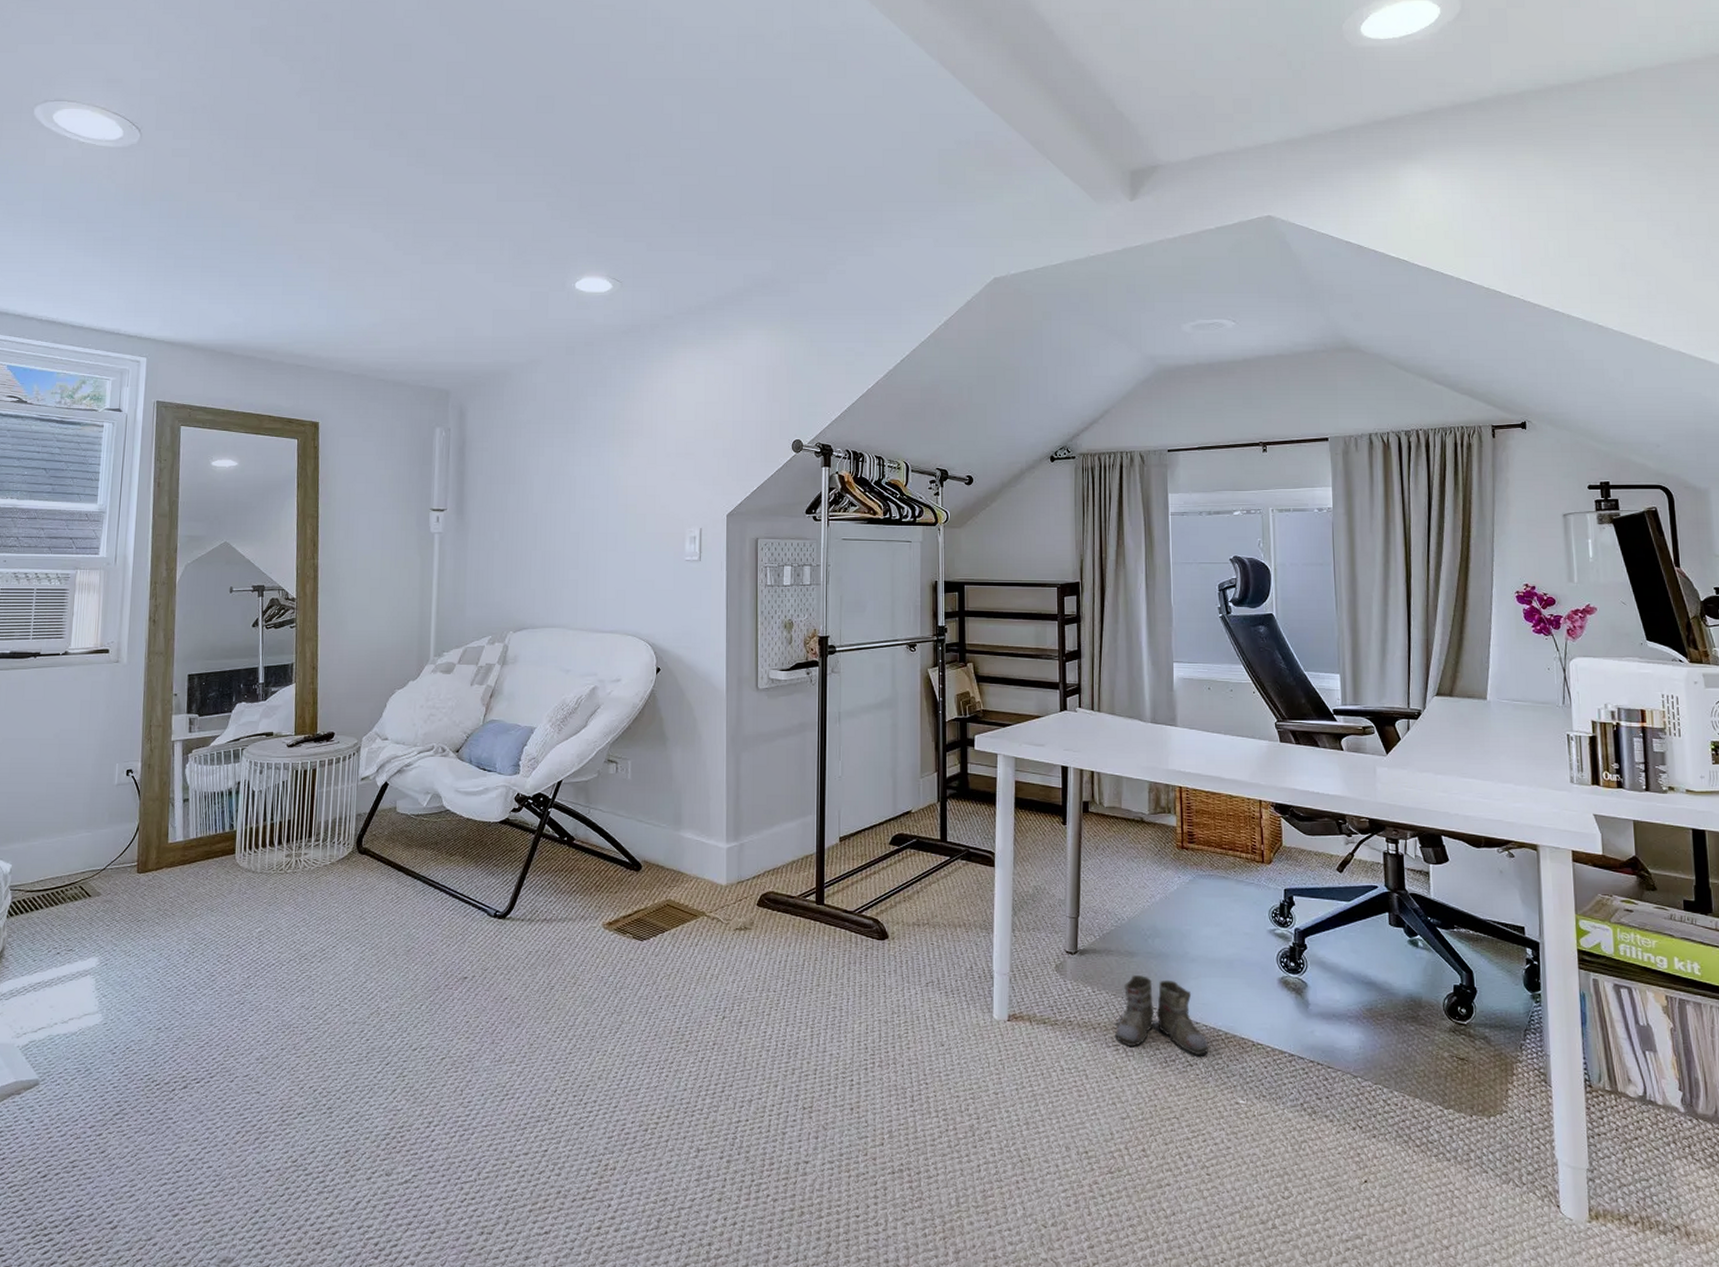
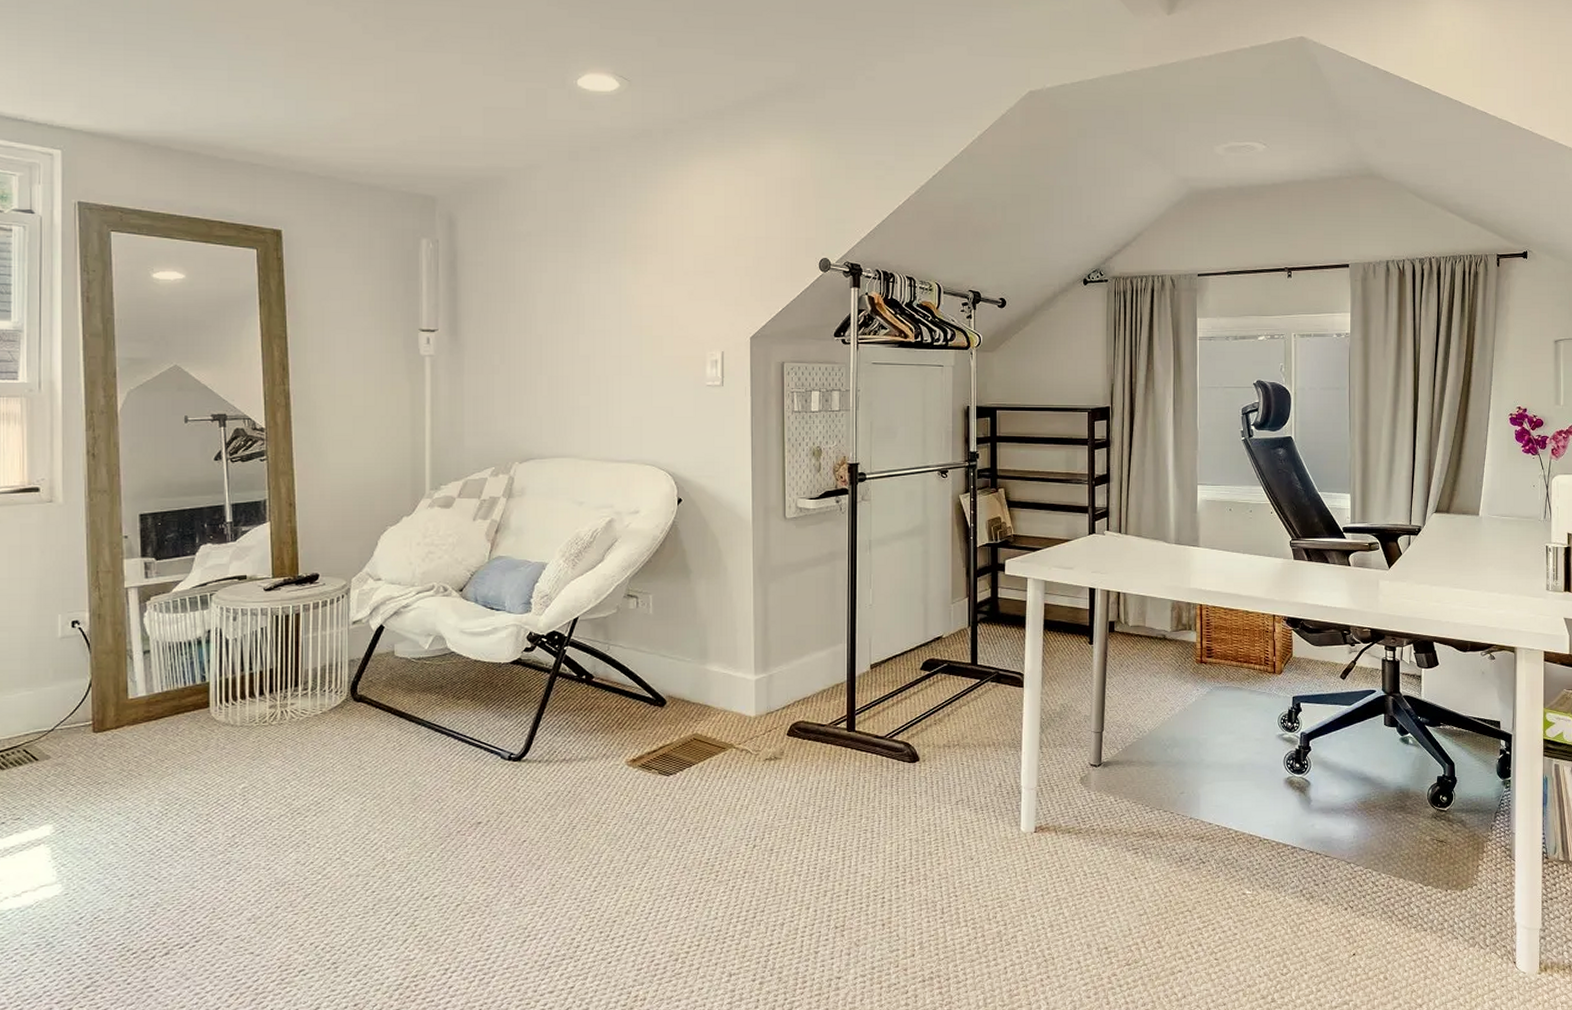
boots: present [1111,974,1210,1055] -> none [1132,782,1221,853]

